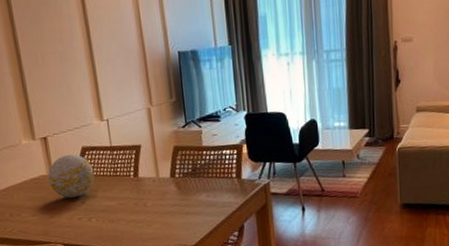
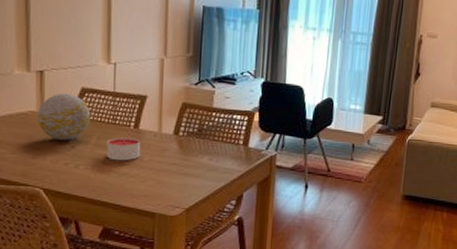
candle: none [112,186,144,210] -> present [106,137,141,161]

